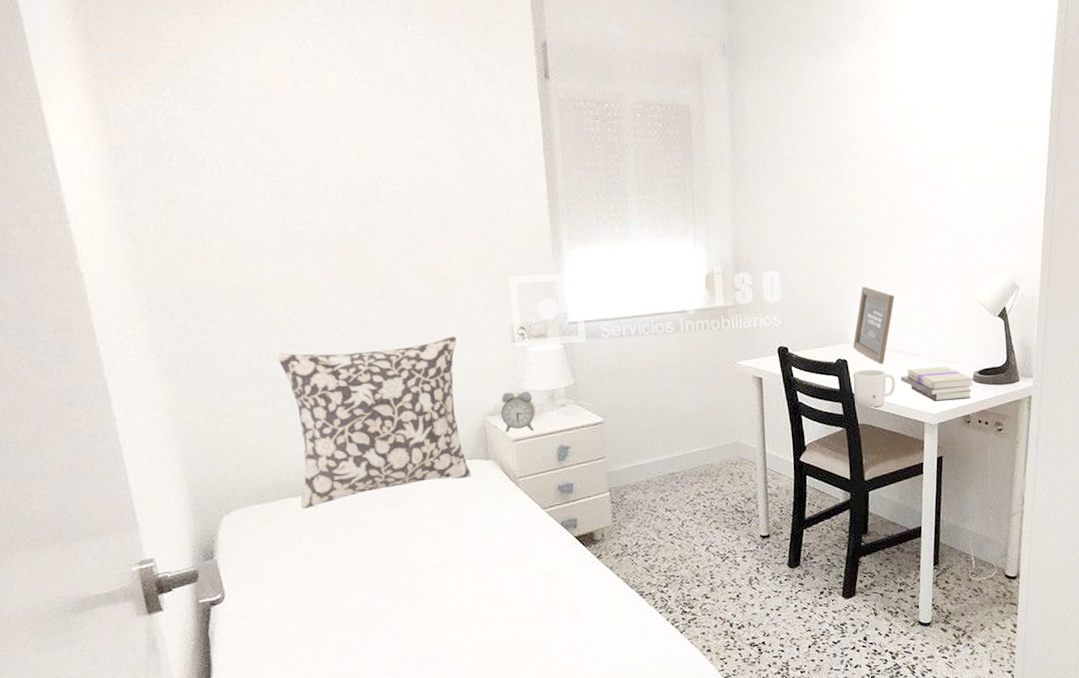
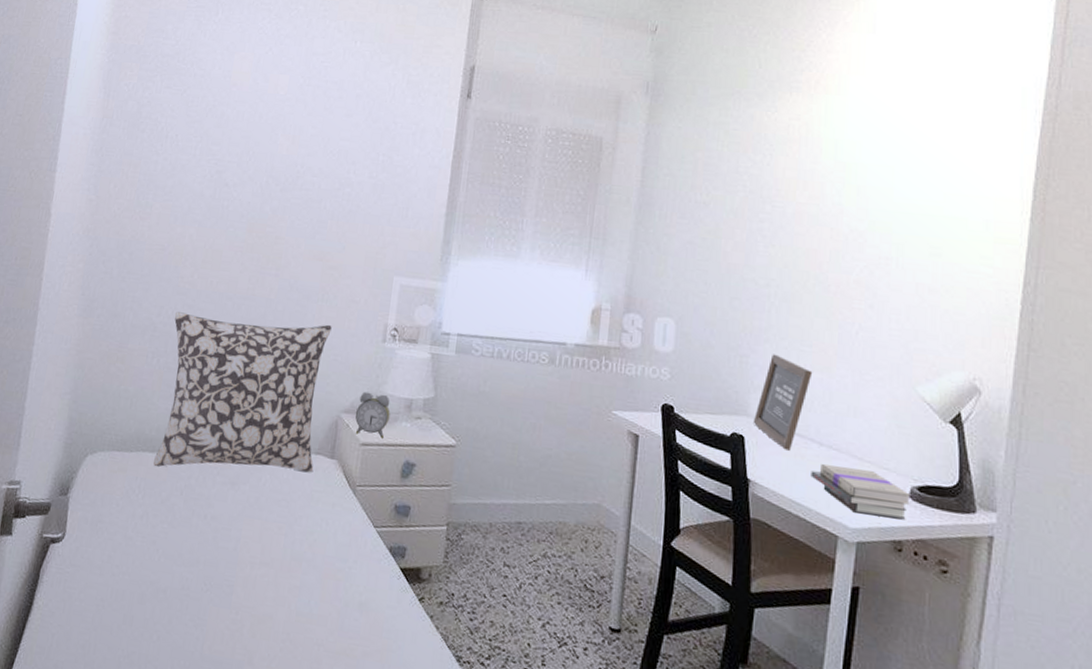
mug: present [852,368,896,408] -> none [747,451,804,503]

